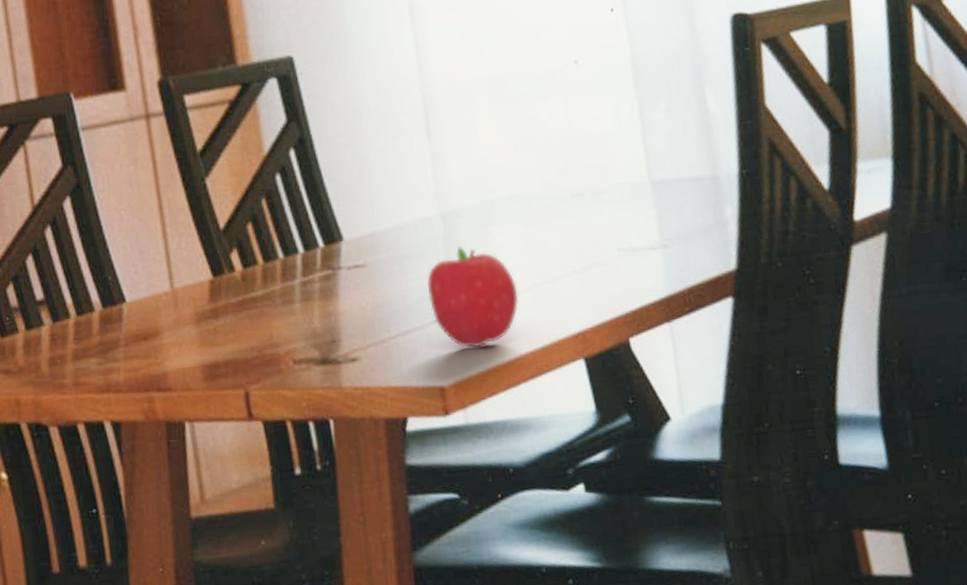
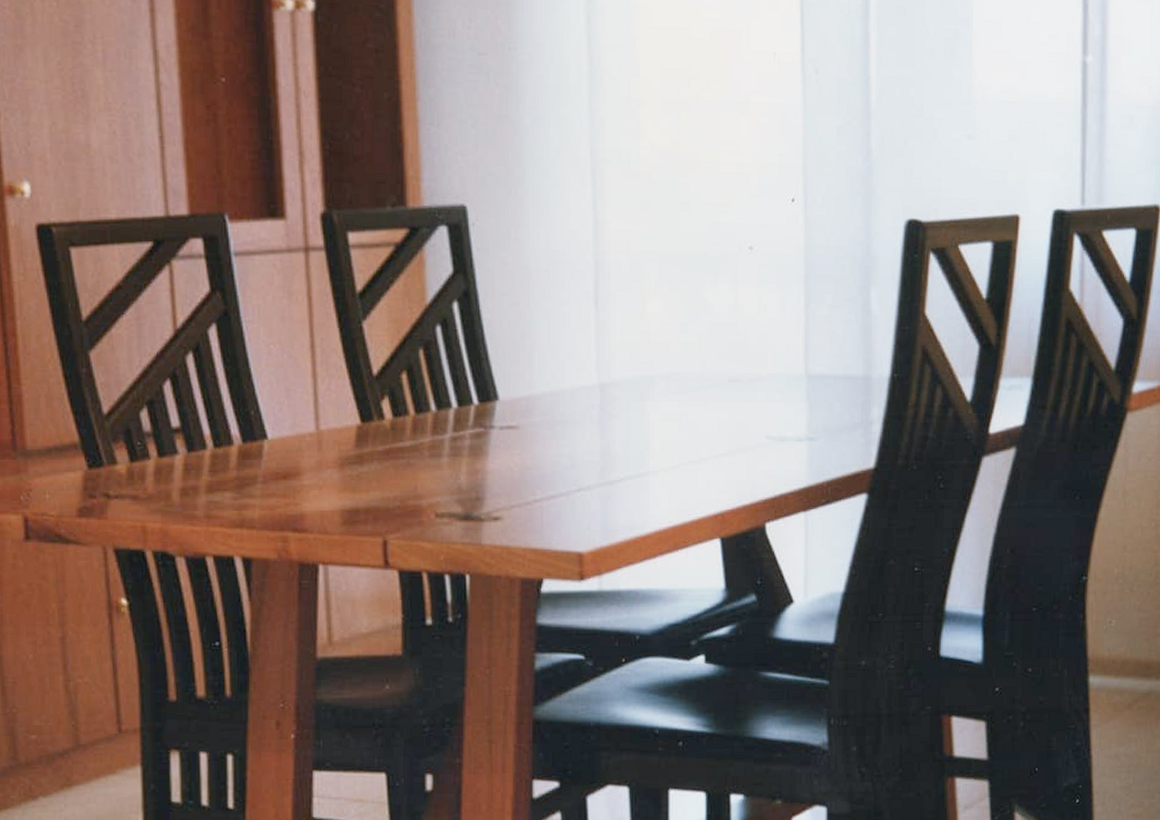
fruit: present [426,245,519,349] -> none [577,417,665,518]

